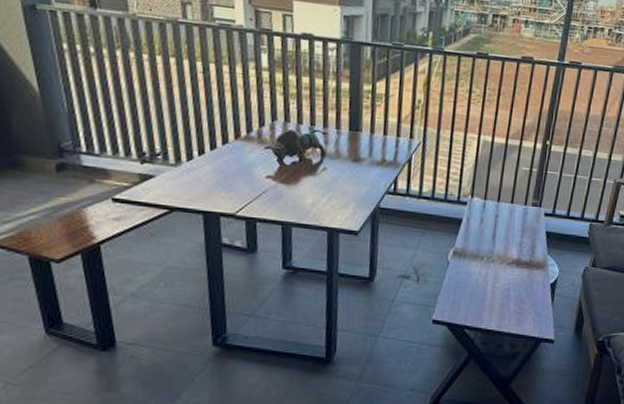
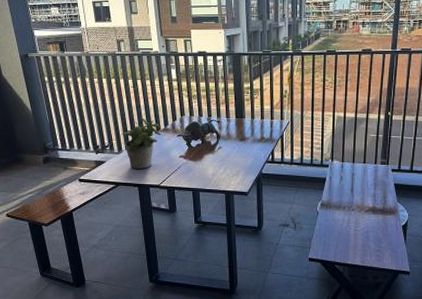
potted plant: none [182,117,241,190] -> present [122,117,161,169]

